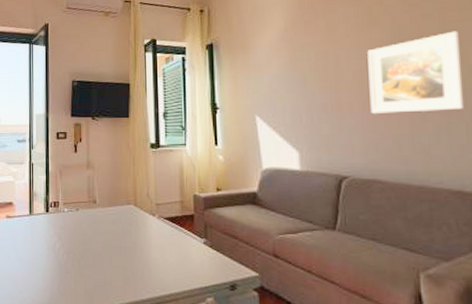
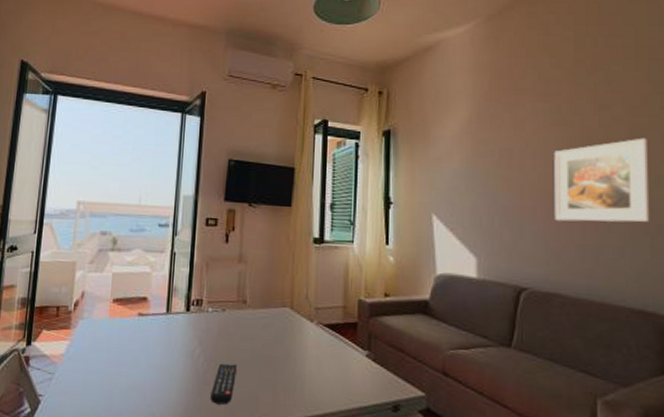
remote control: none [72,254,93,289] -> present [210,363,238,405]

